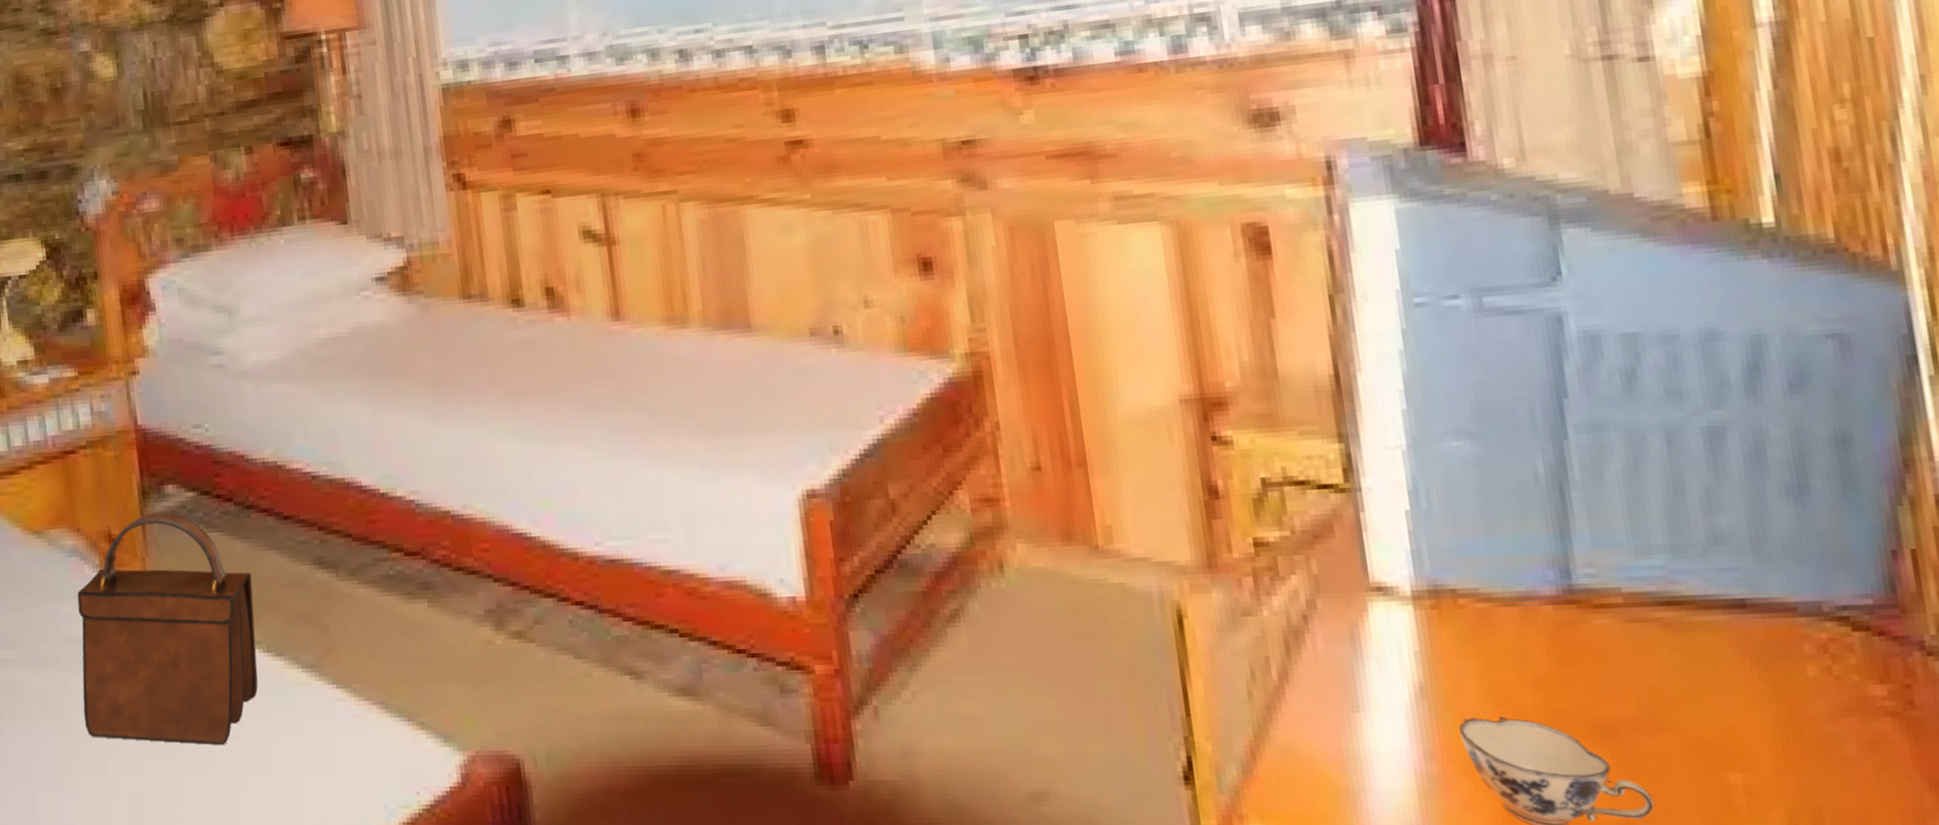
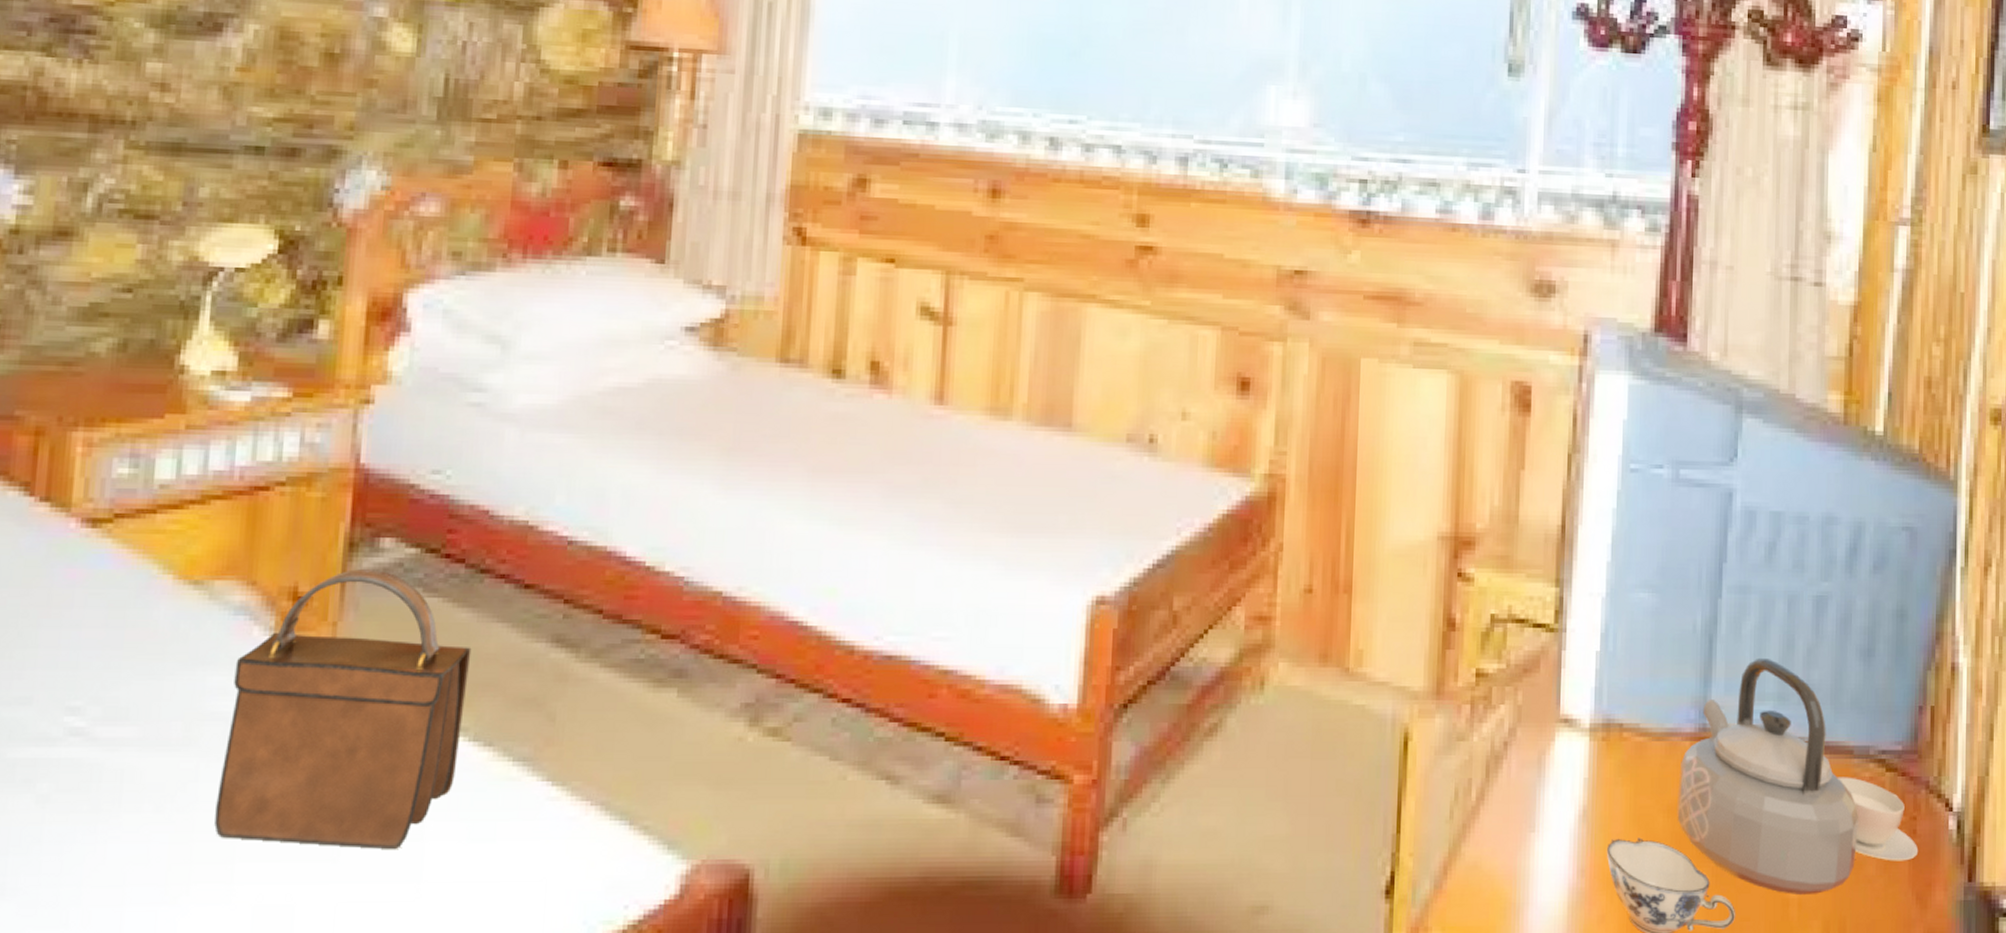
teapot: none [1543,504,1824,781] -> present [1676,657,1858,896]
teacup: none [1778,639,1923,739] -> present [1838,777,1919,861]

